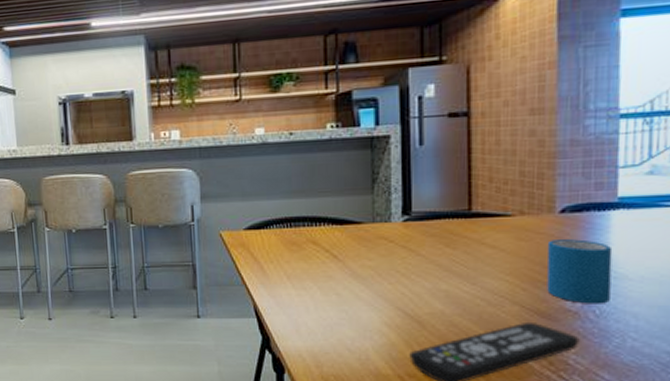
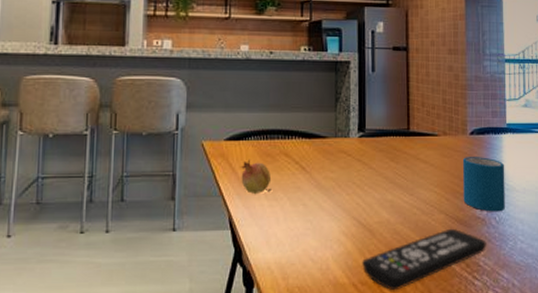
fruit: none [262,248,299,283] -> present [240,159,272,194]

